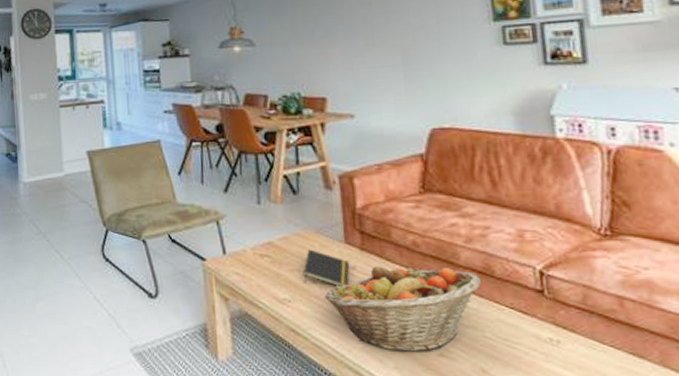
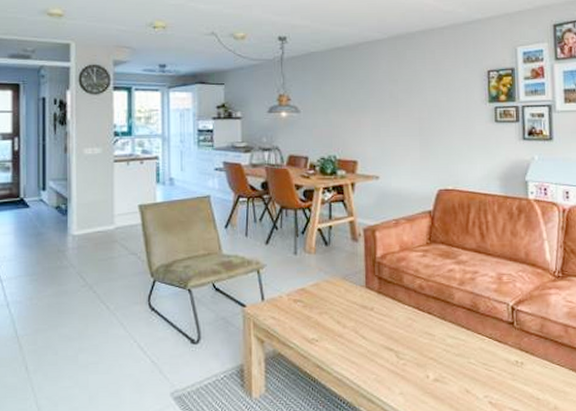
notepad: present [303,249,350,288] -> none [330,294,369,327]
fruit basket: present [324,266,481,352] -> none [346,307,469,380]

